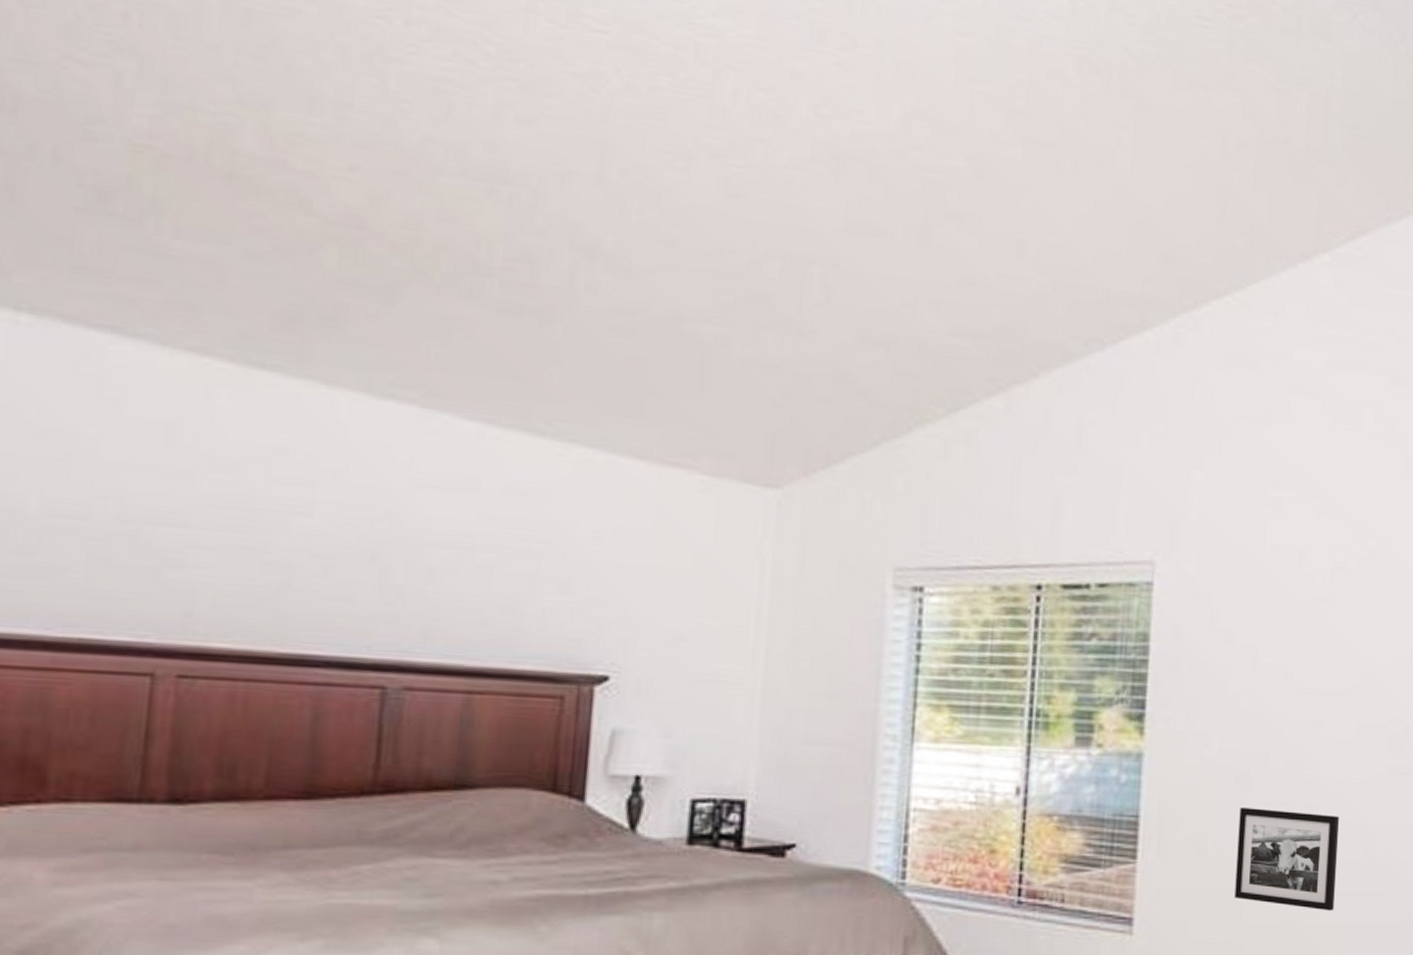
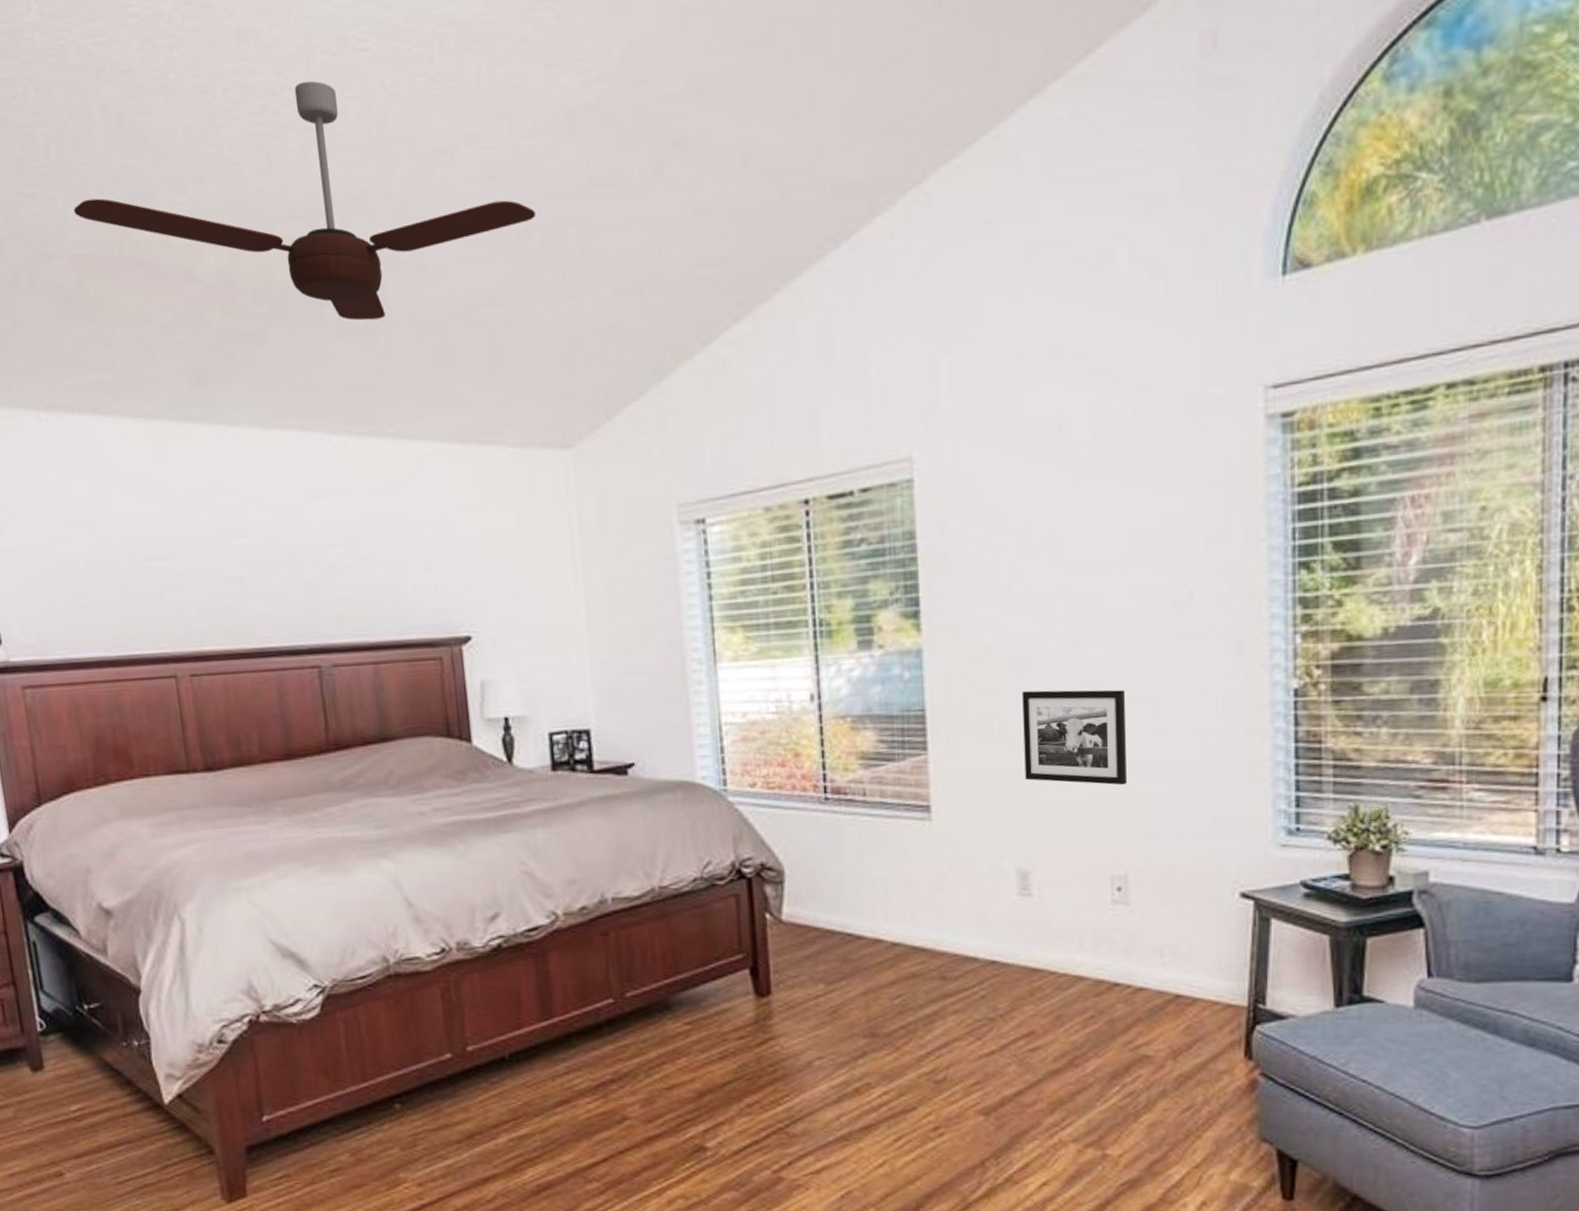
ceiling fan: none [147,41,778,307] -> present [73,80,535,321]

